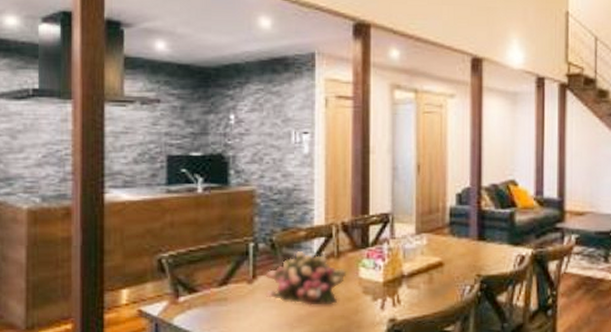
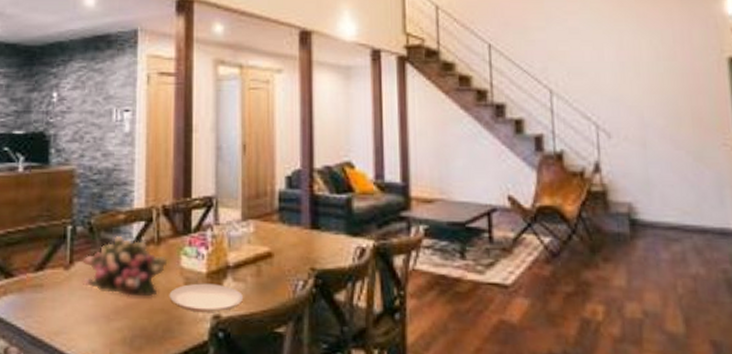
plate: none [348,291,416,317] -> present [169,283,243,313]

